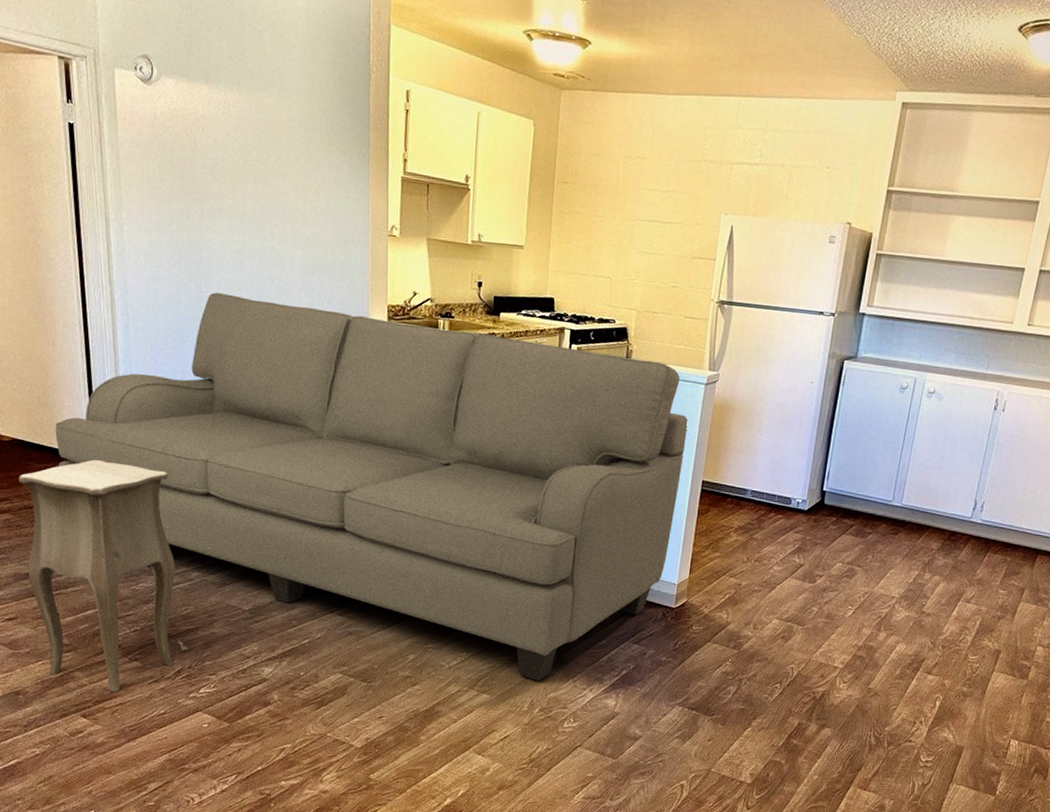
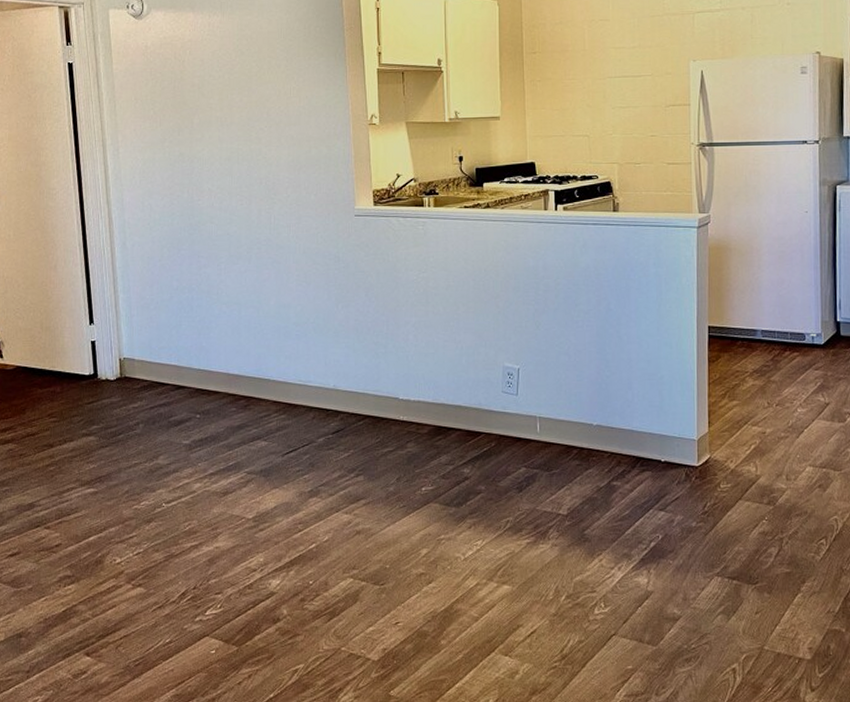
side table: present [19,459,189,692] -> none [22,378,193,624]
sofa: present [55,292,688,681] -> none [57,199,686,564]

